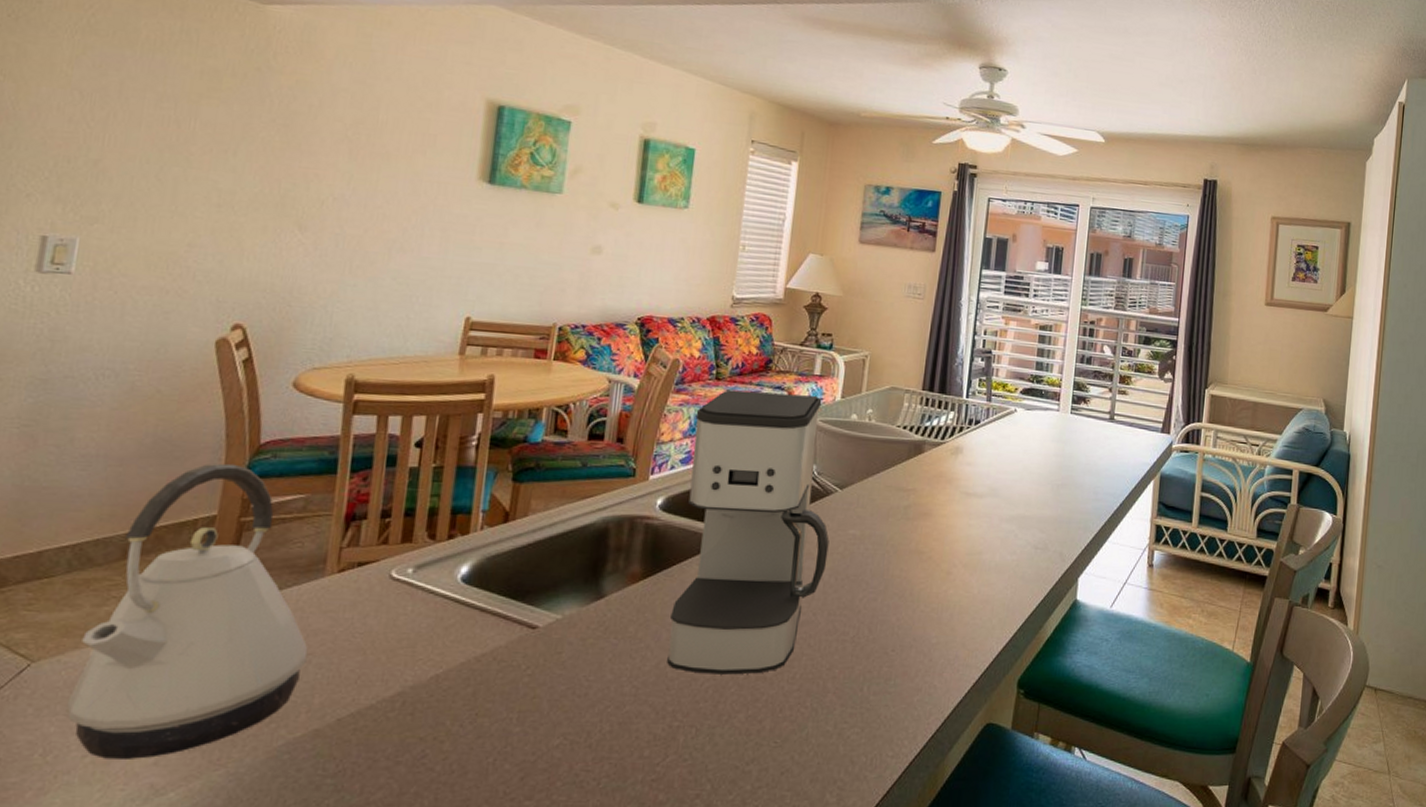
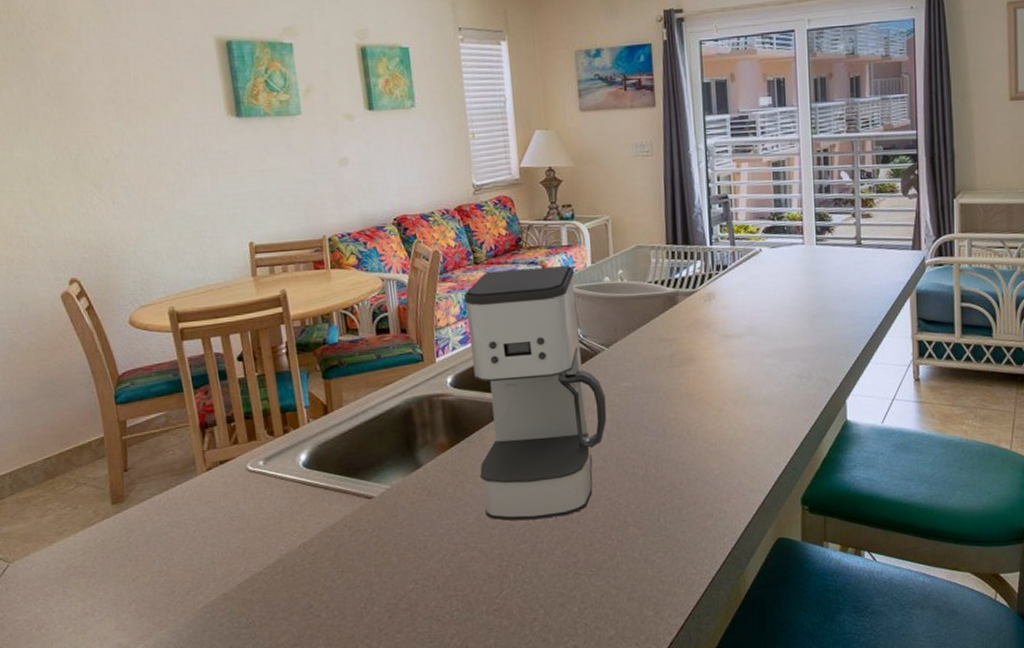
kettle: present [66,463,309,759] -> none [38,394,203,628]

